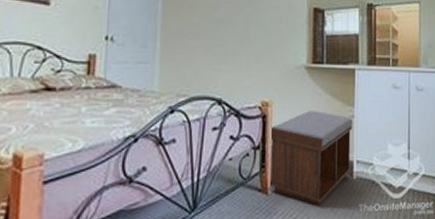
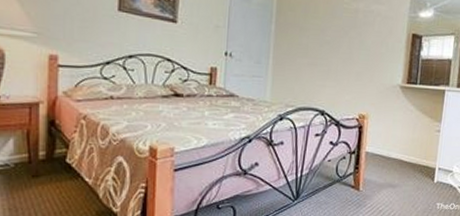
bench: present [267,111,353,205] -> none [360,124,439,202]

